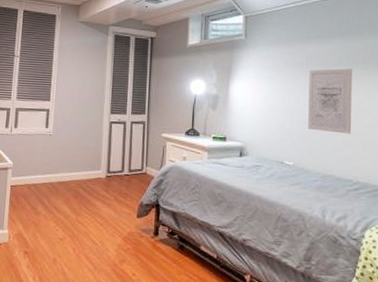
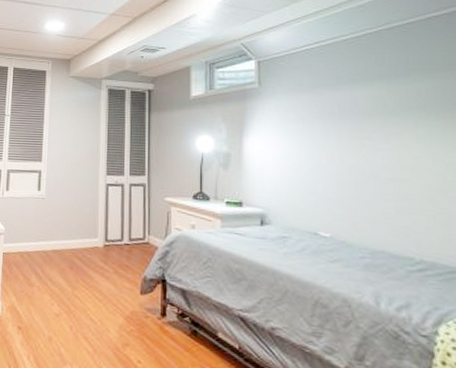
wall art: present [308,68,352,134] -> none [343,118,408,199]

